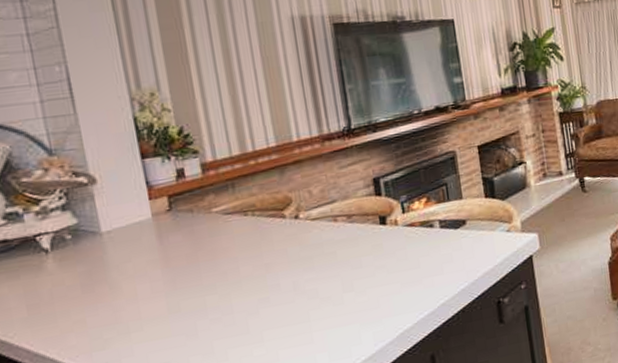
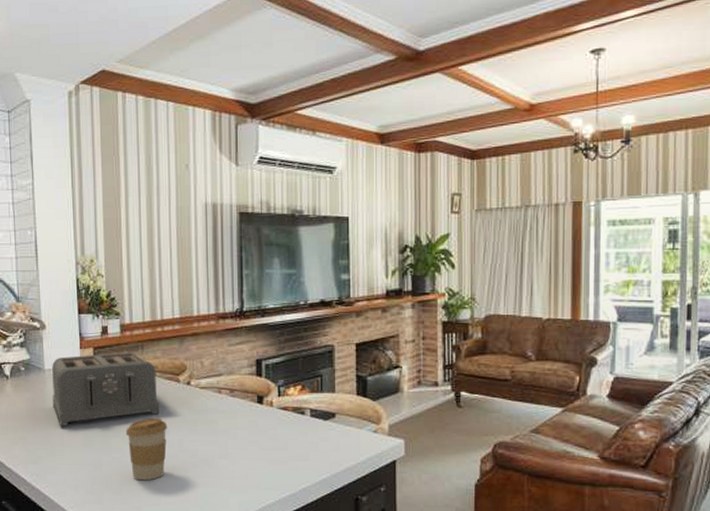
toaster: none [111,193,265,298] -> present [52,352,160,427]
coffee cup: none [223,261,280,339] -> present [125,417,167,481]

